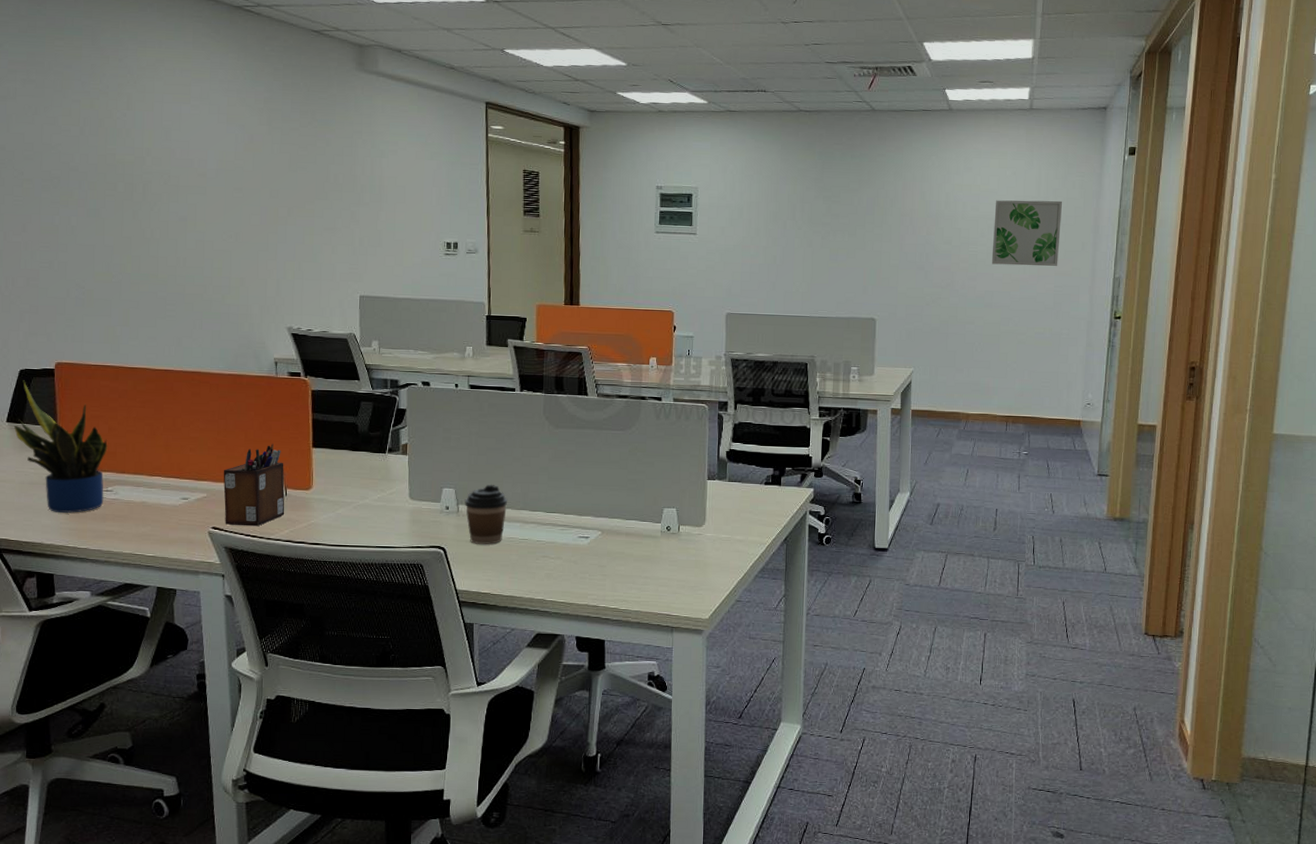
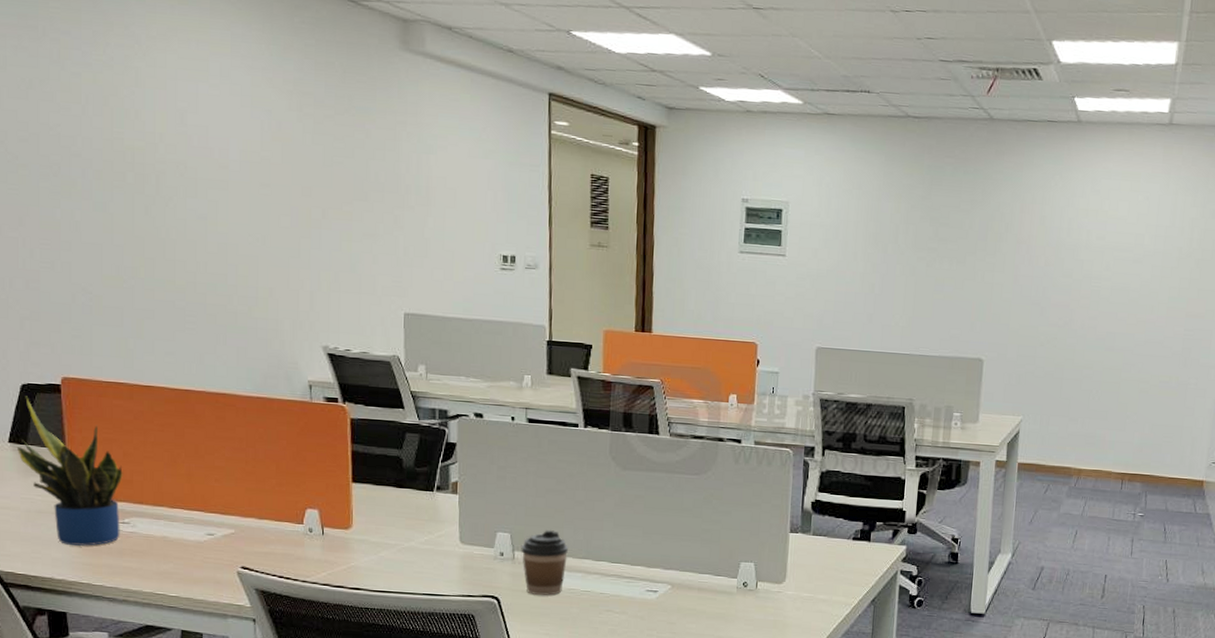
desk organizer: present [223,444,285,527] -> none [252,477,322,568]
wall art: present [991,200,1063,267] -> none [1115,228,1200,307]

